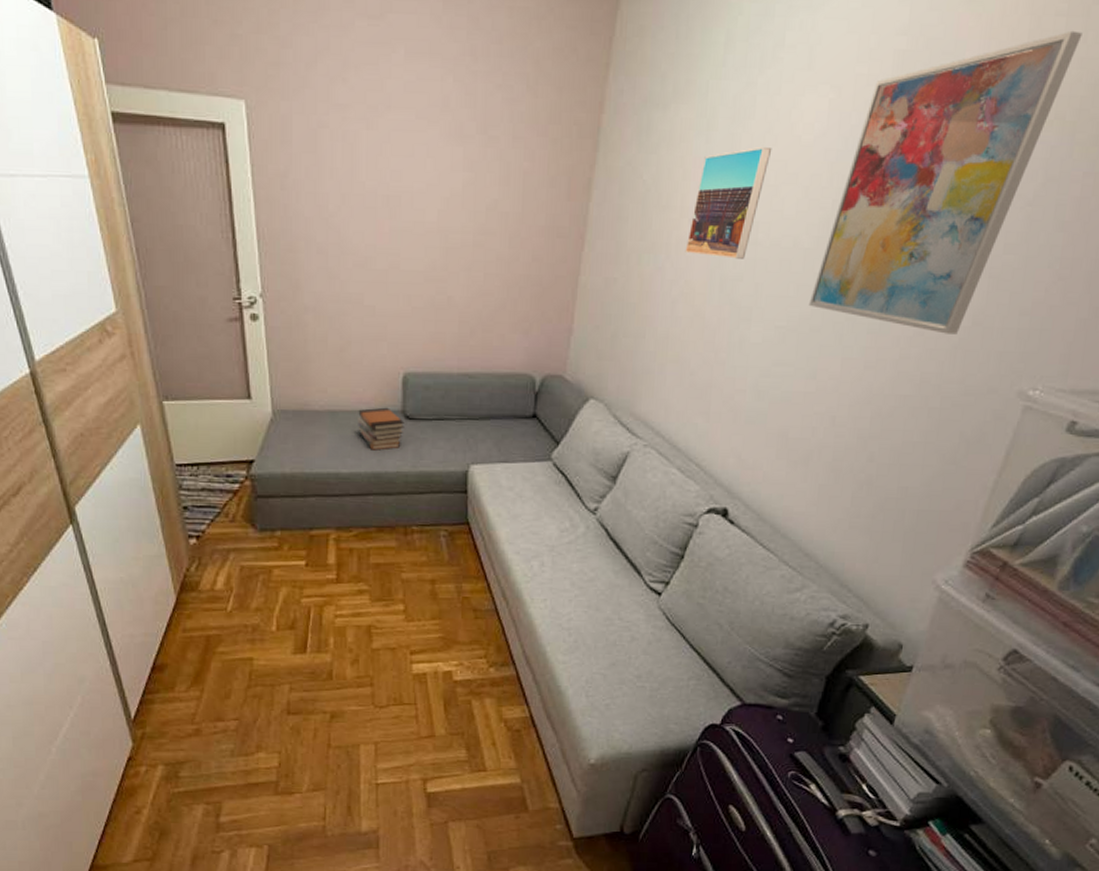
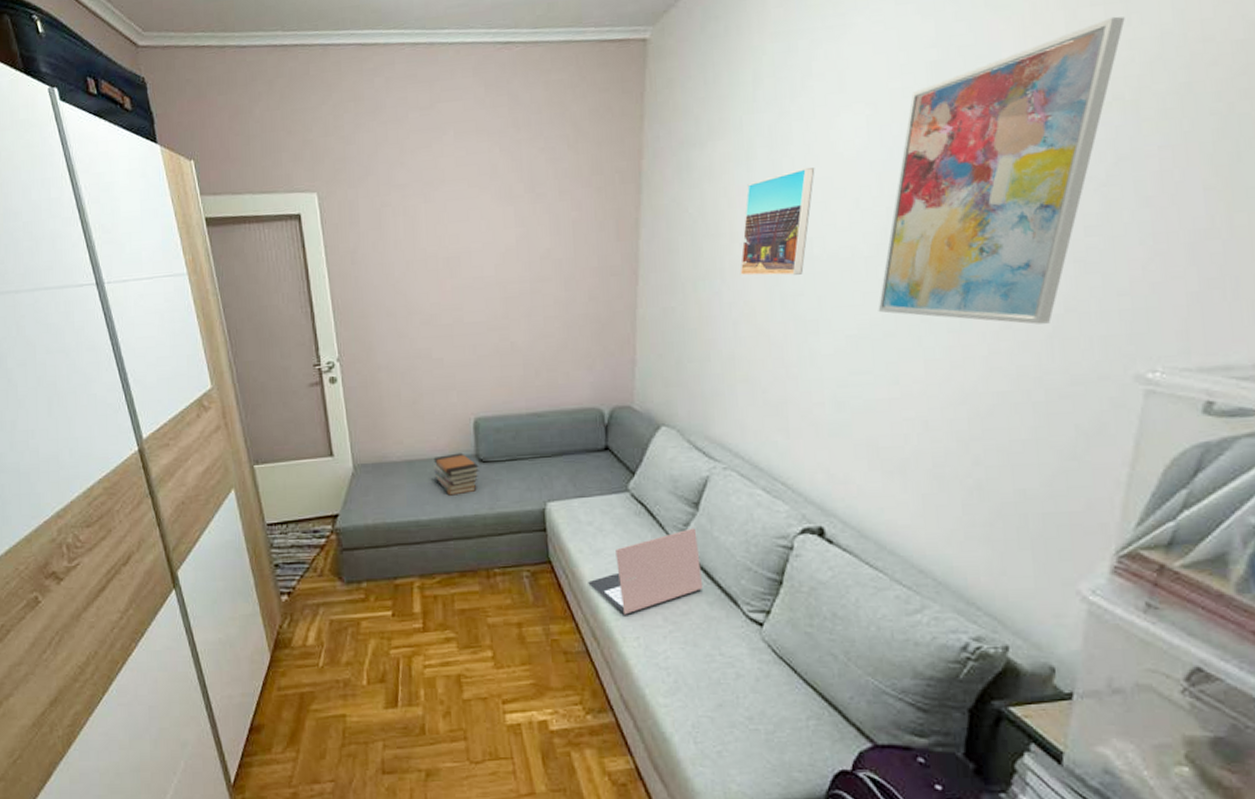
laptop: none [503,500,612,578] -> present [588,528,704,615]

